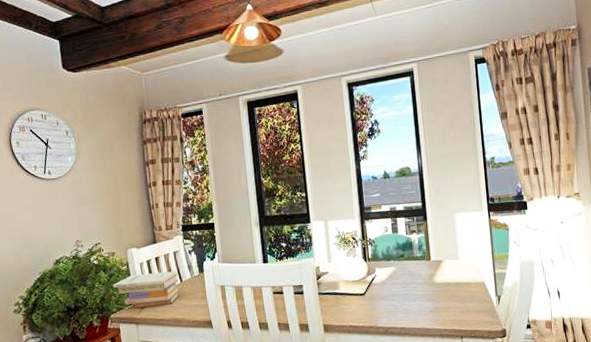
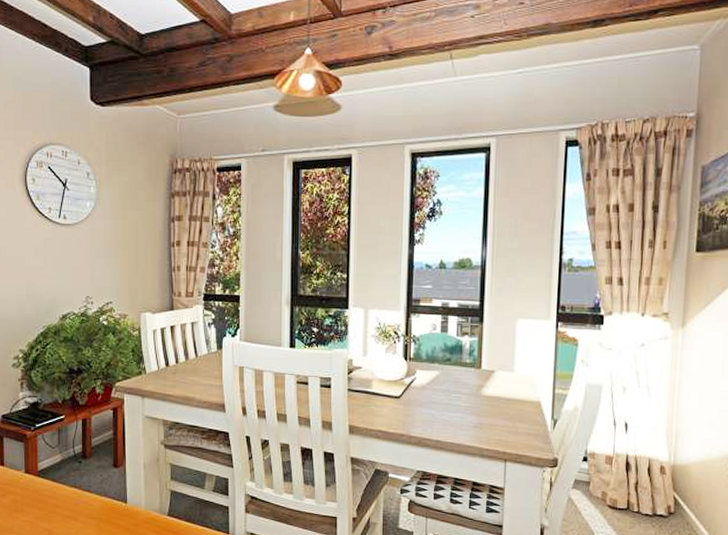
books: present [112,271,179,309] -> none [121,341,193,381]

